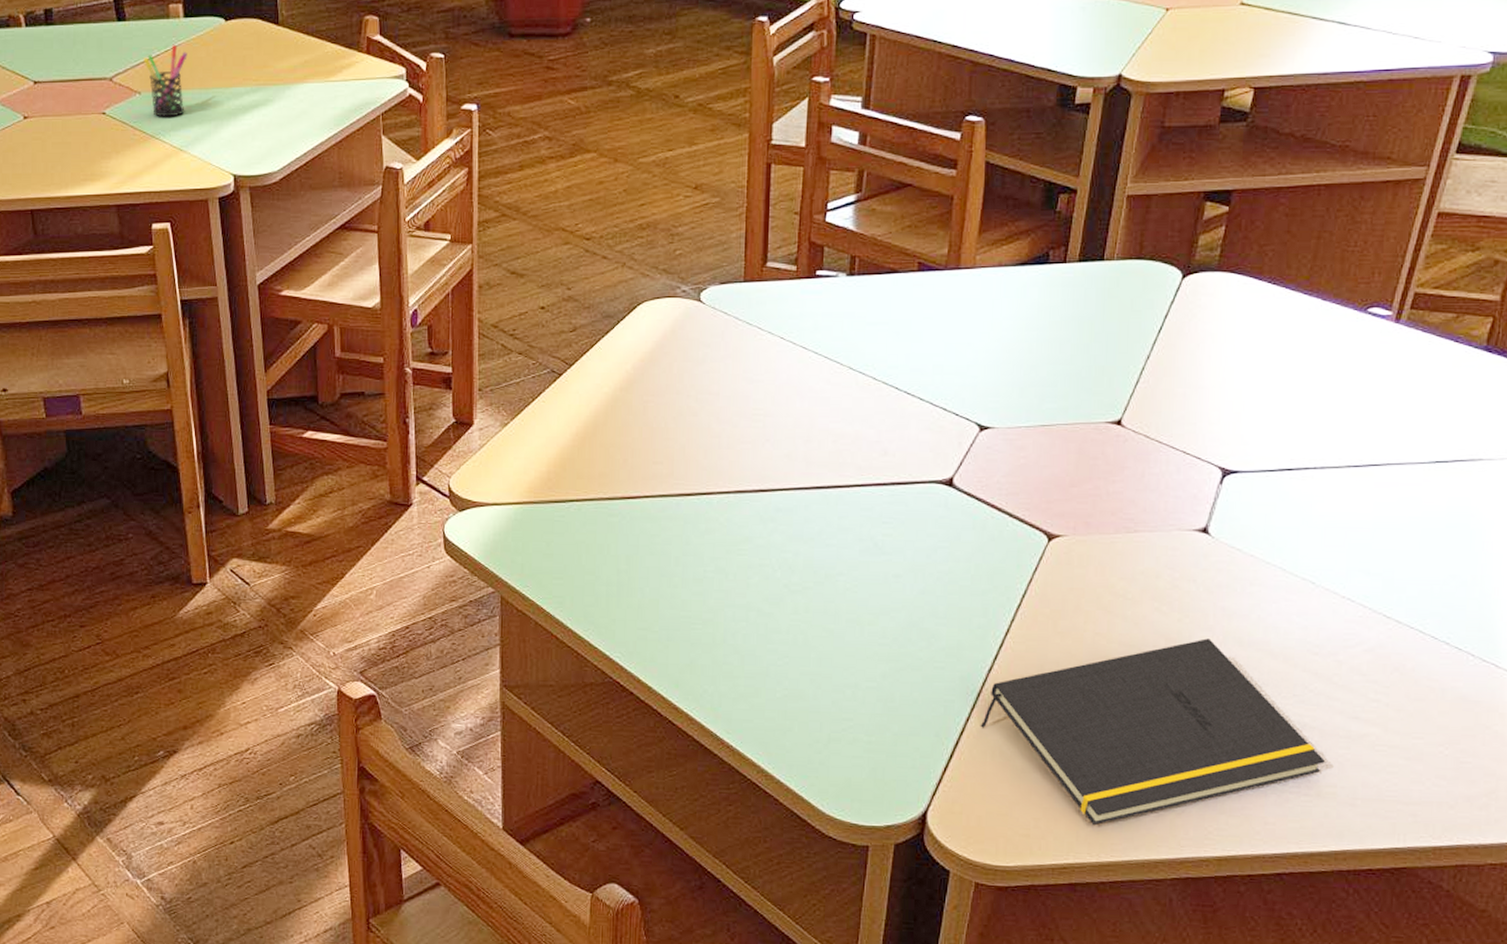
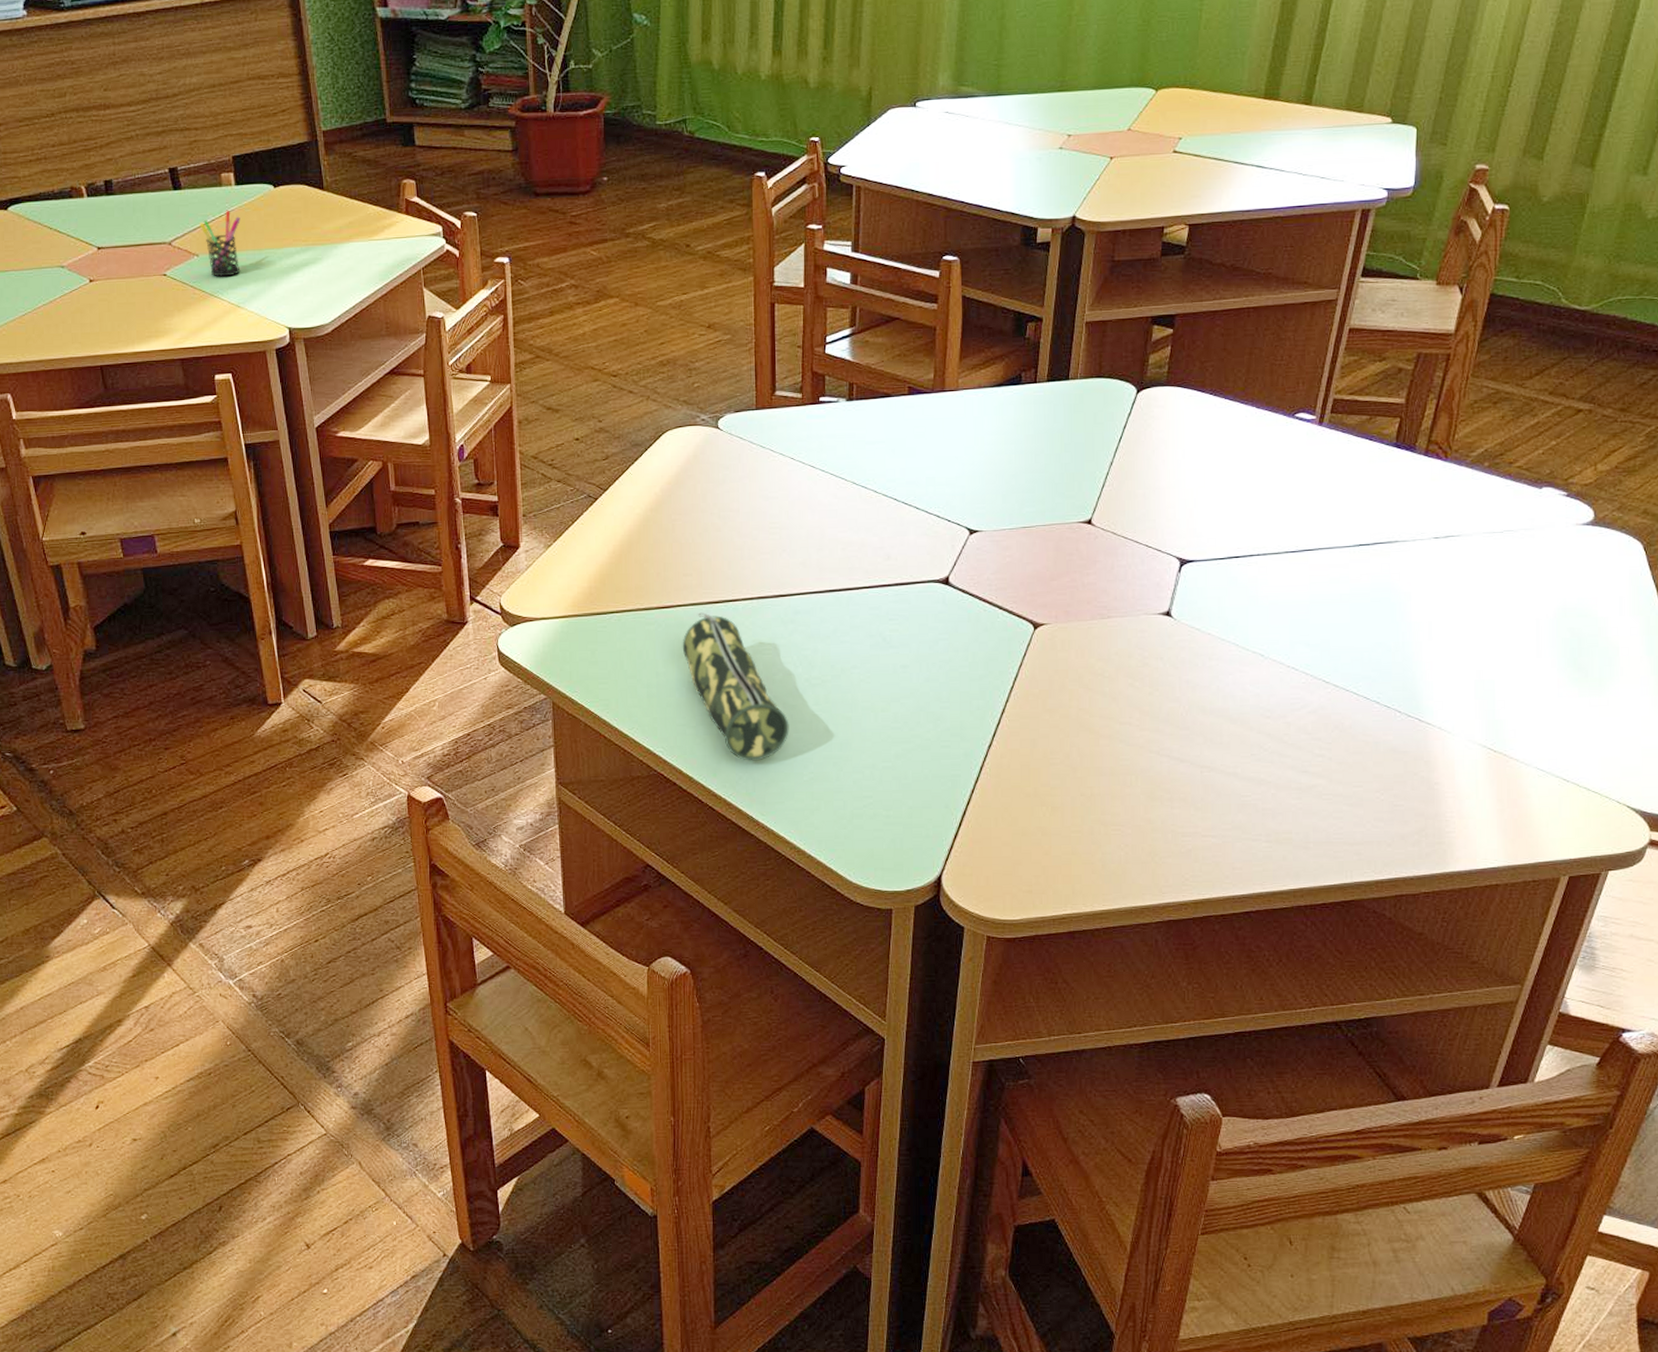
pencil case: none [647,505,763,673] -> present [682,612,789,761]
notepad: present [980,638,1325,826] -> none [984,709,1281,879]

